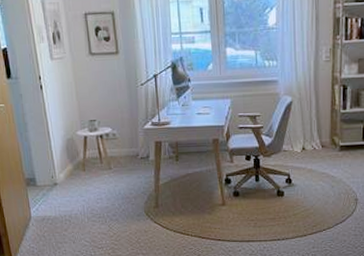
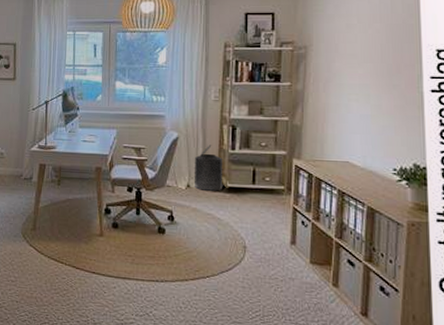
trash can: none [308,106,336,152] -> present [193,145,223,191]

